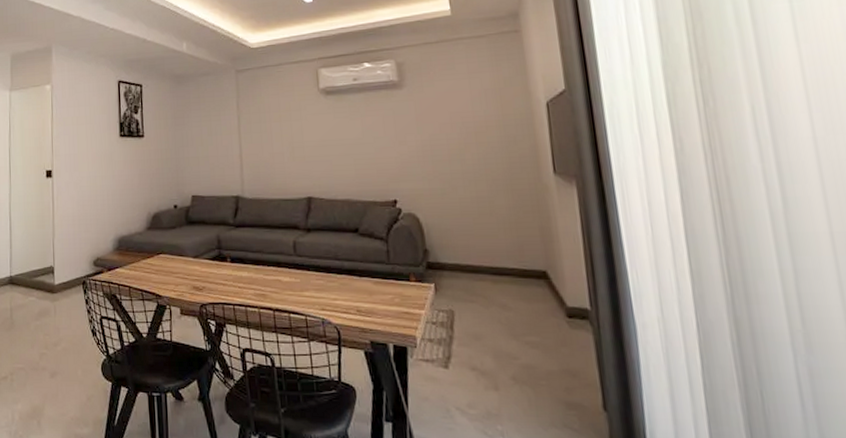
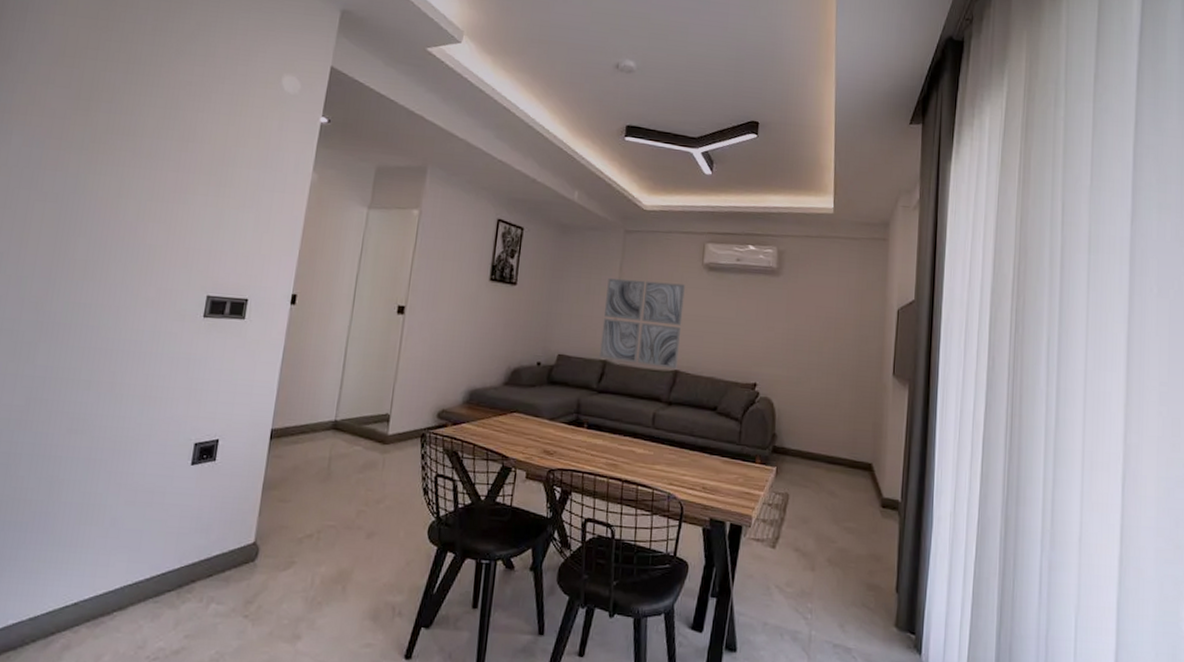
wall art: none [227,112,310,196] -> present [600,277,685,370]

